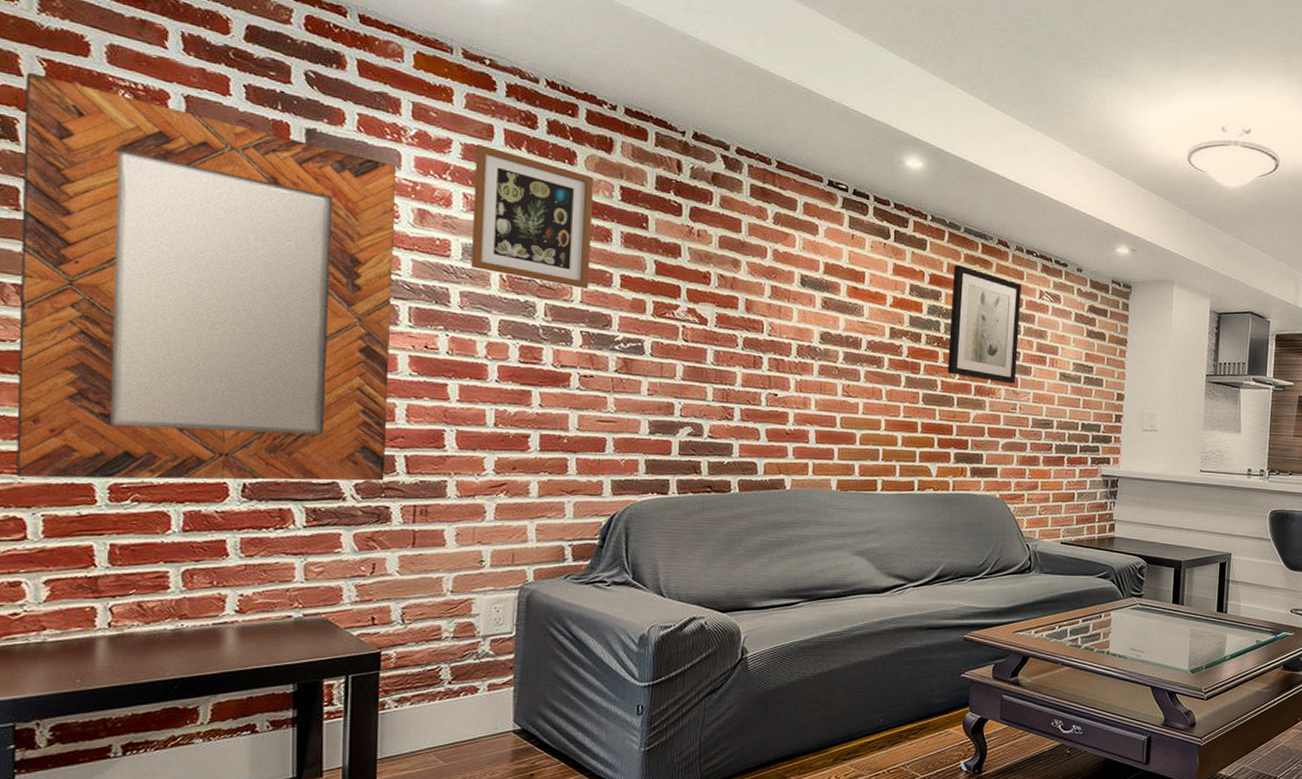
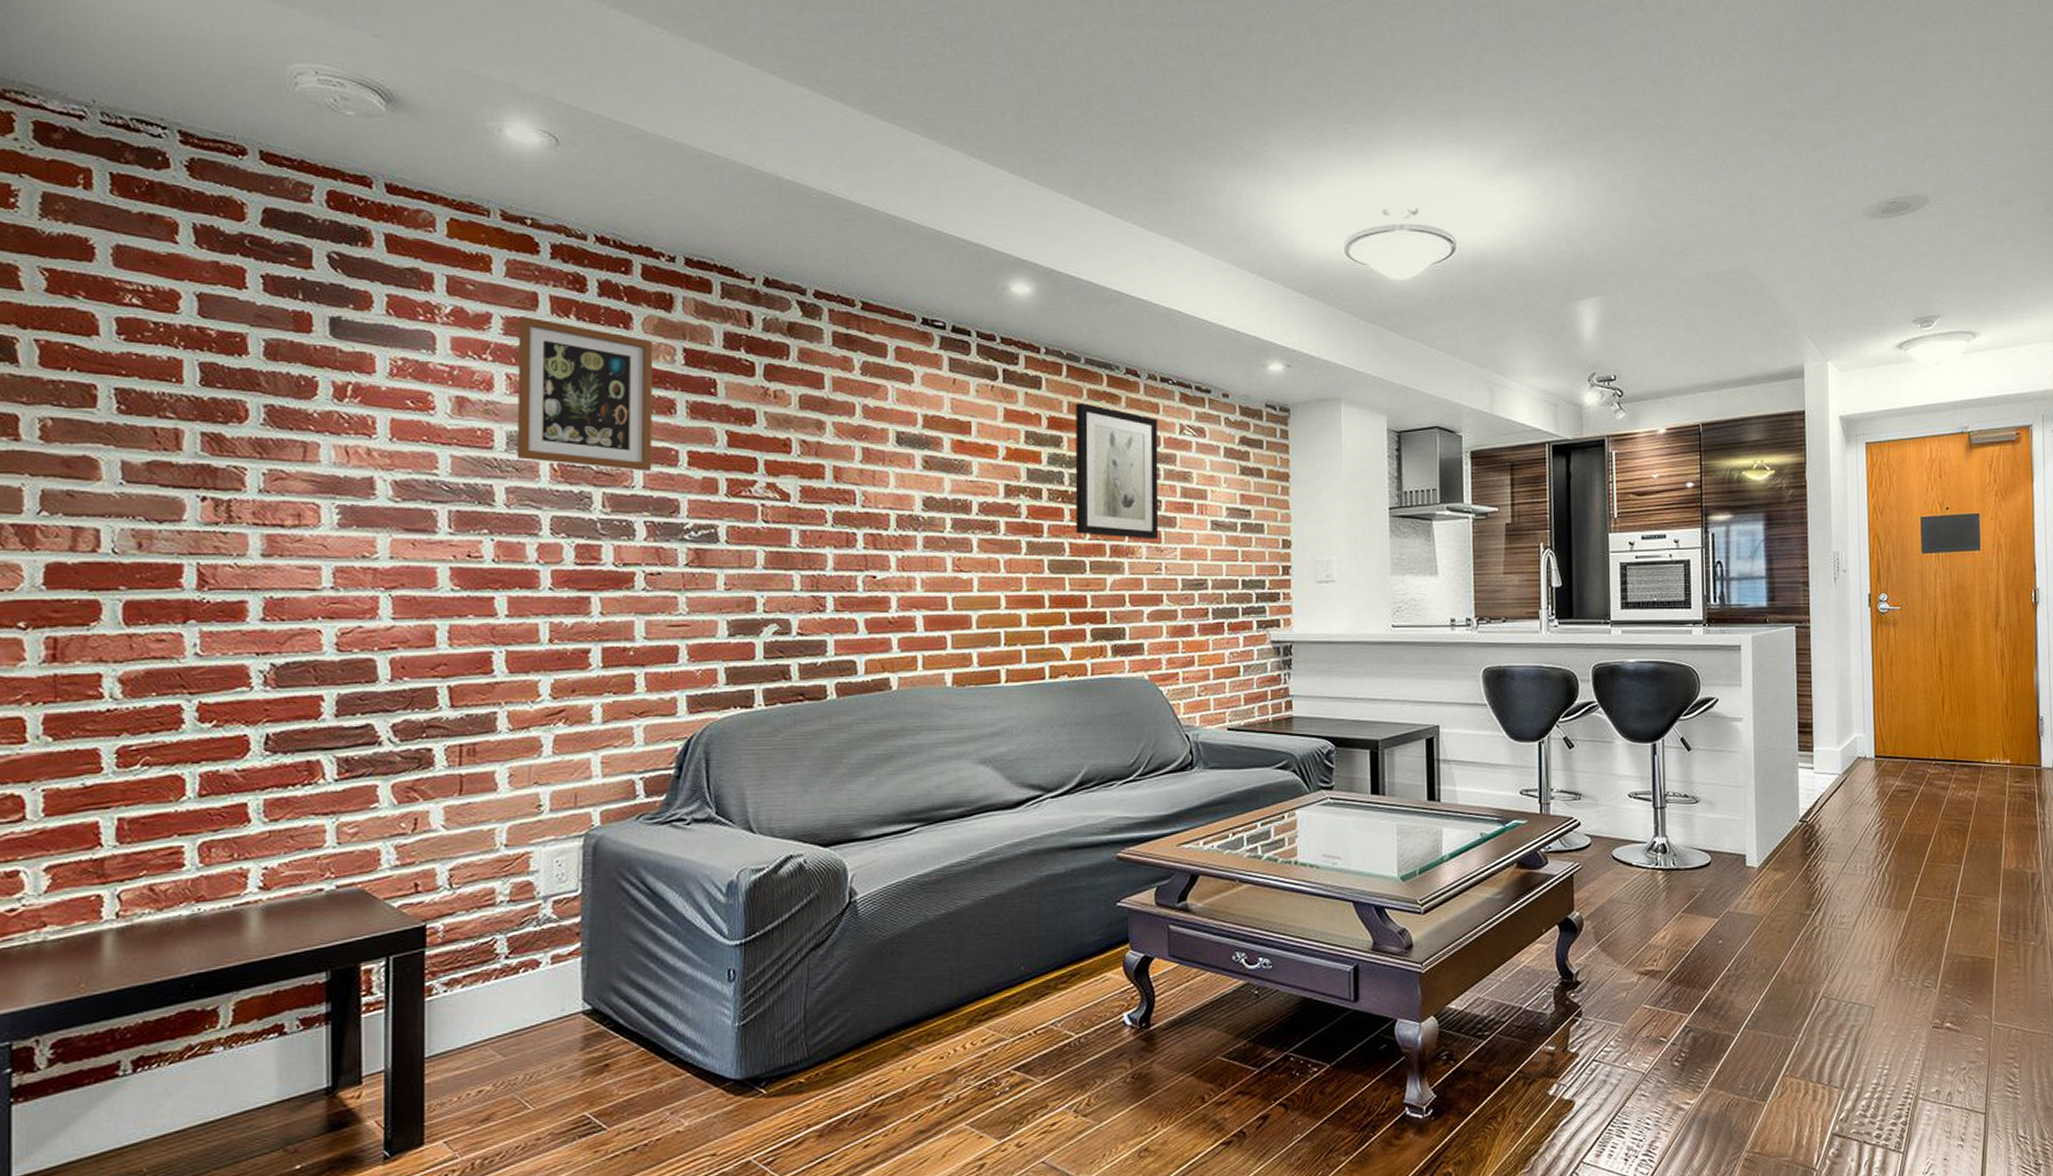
home mirror: present [16,72,397,481] -> none [14,284,431,748]

